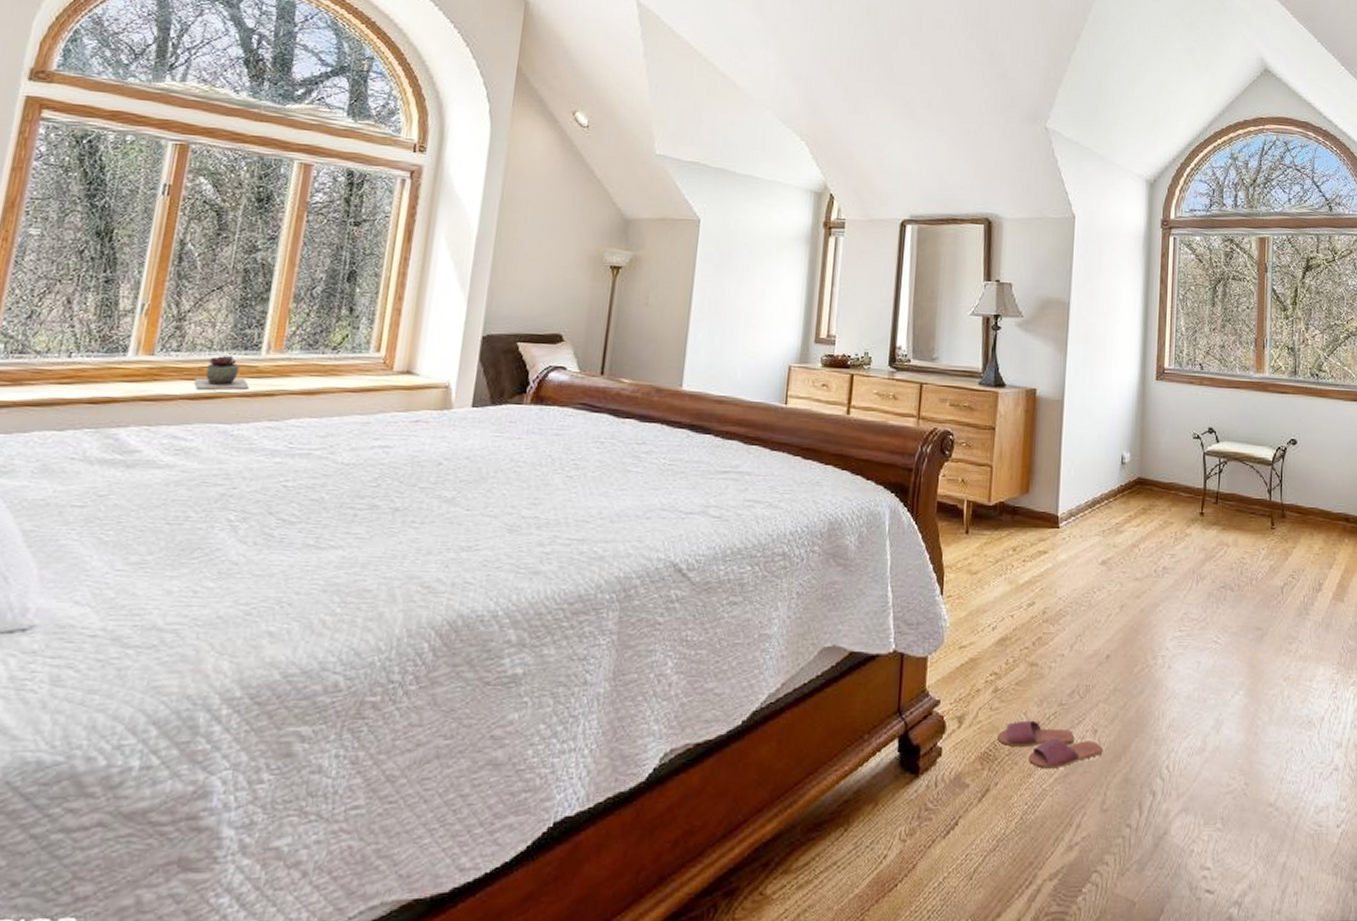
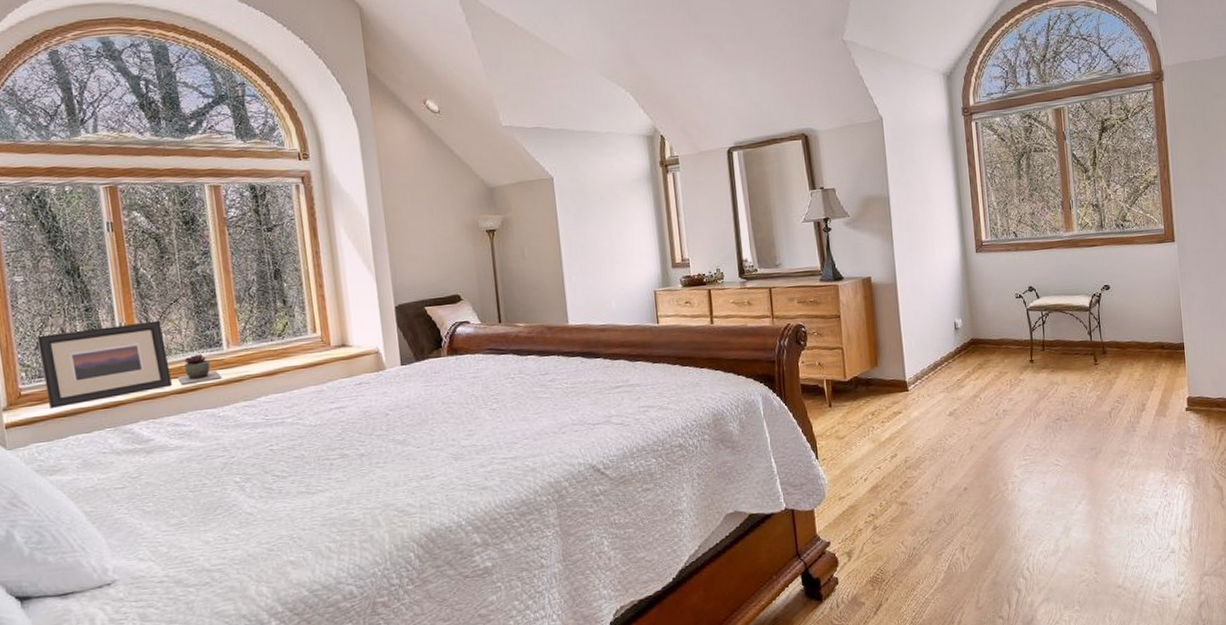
picture frame: none [21,302,194,395] -> present [37,320,172,410]
slippers: present [997,720,1103,769] -> none [882,547,972,583]

